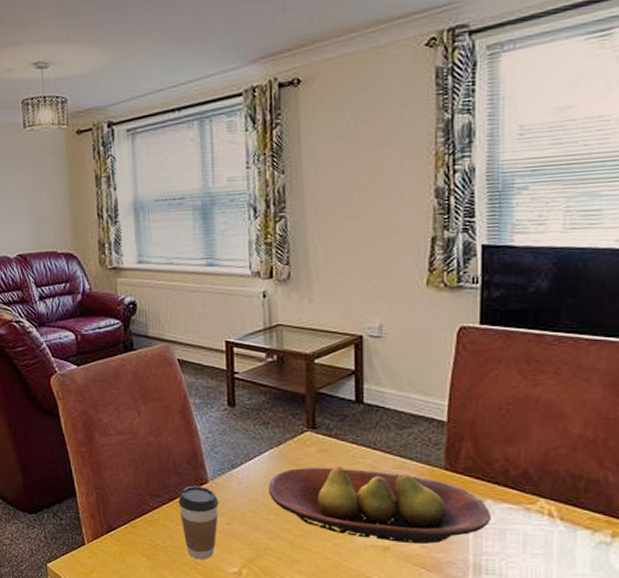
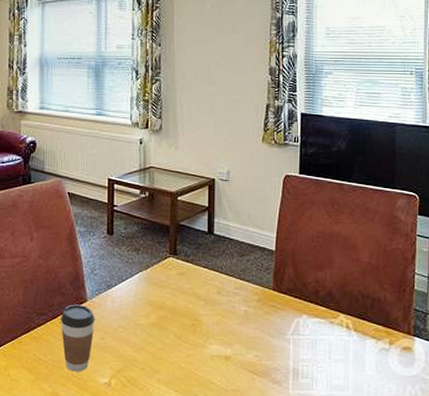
fruit bowl: present [268,466,492,545] -> none [137,287,307,354]

